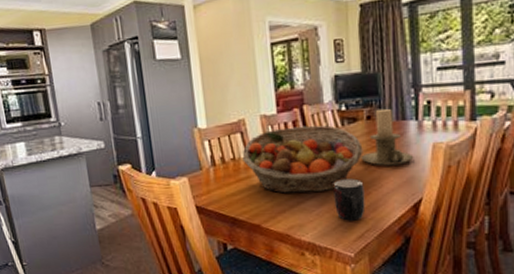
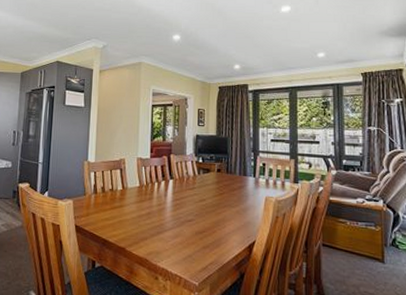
fruit basket: present [242,125,363,194] -> none [119,170,213,225]
mug: present [333,178,365,221] -> none [187,217,211,254]
candle holder: present [360,108,414,166] -> none [210,165,251,211]

